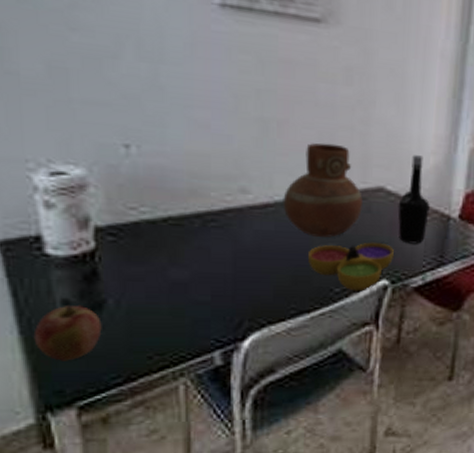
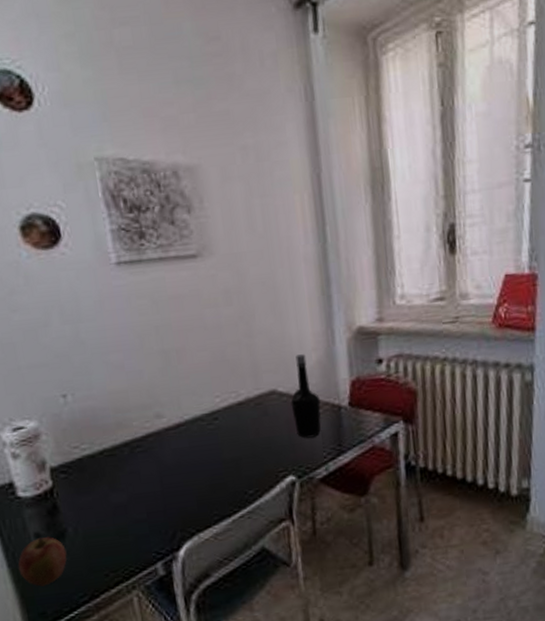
vase: present [283,143,363,237] -> none [191,359,260,446]
decorative bowl: present [308,242,394,291] -> none [220,441,296,491]

